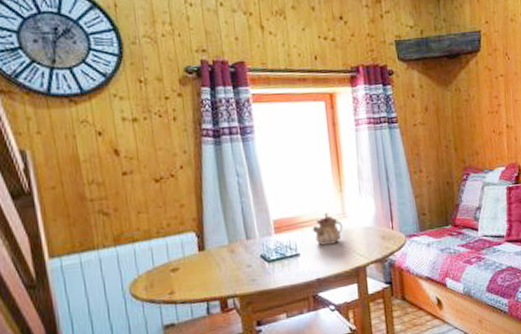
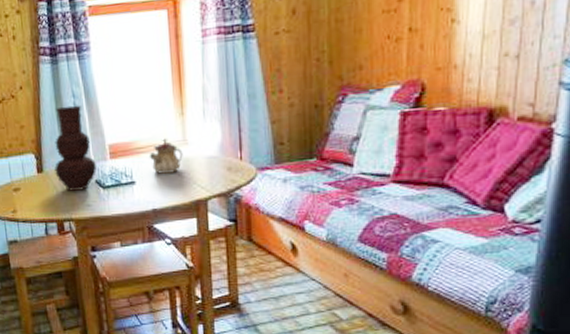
vase: none [217,183,261,268] -> present [54,105,97,191]

